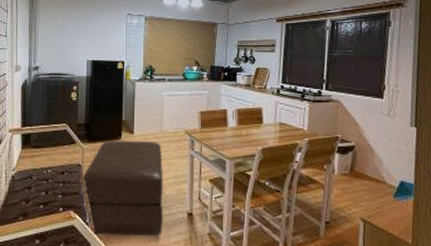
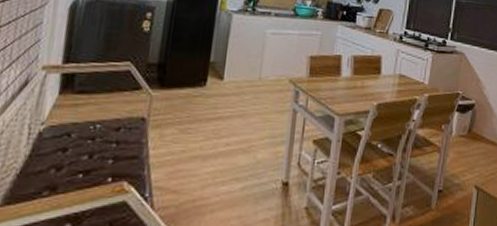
ottoman: present [81,140,164,236] -> none [143,86,258,214]

